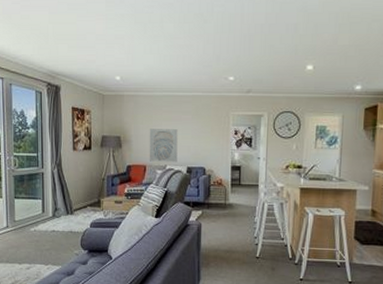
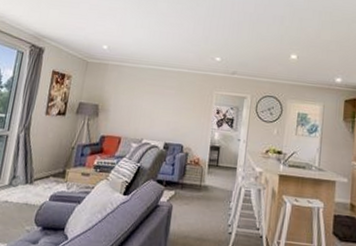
wall art: present [149,129,178,162] -> none [125,100,159,137]

